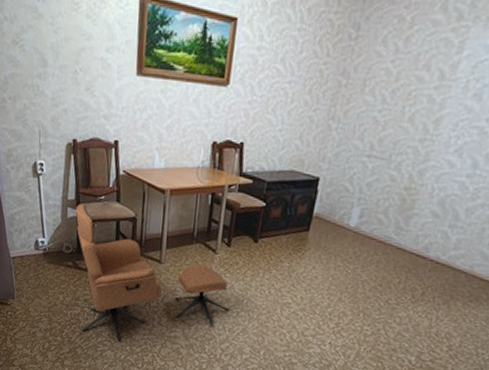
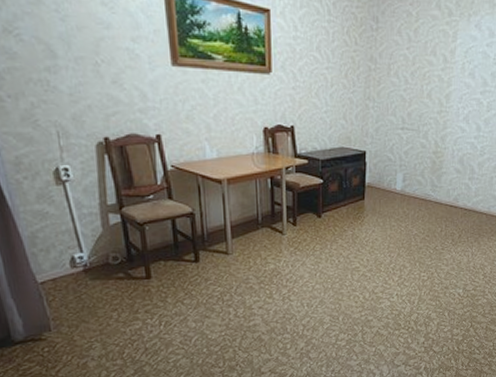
armchair: present [76,203,231,342] -> none [120,206,306,347]

